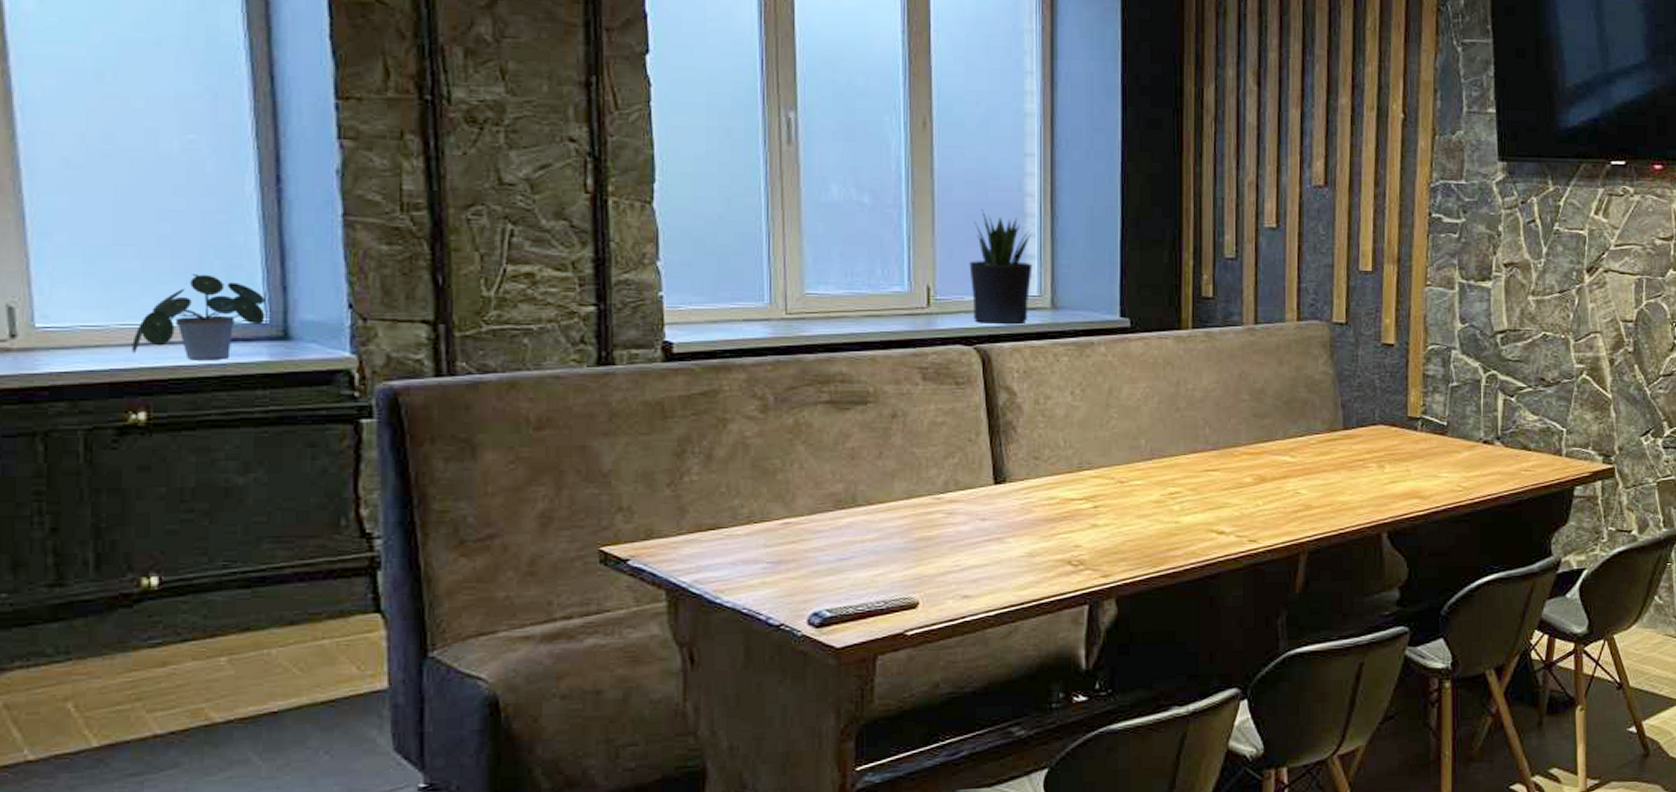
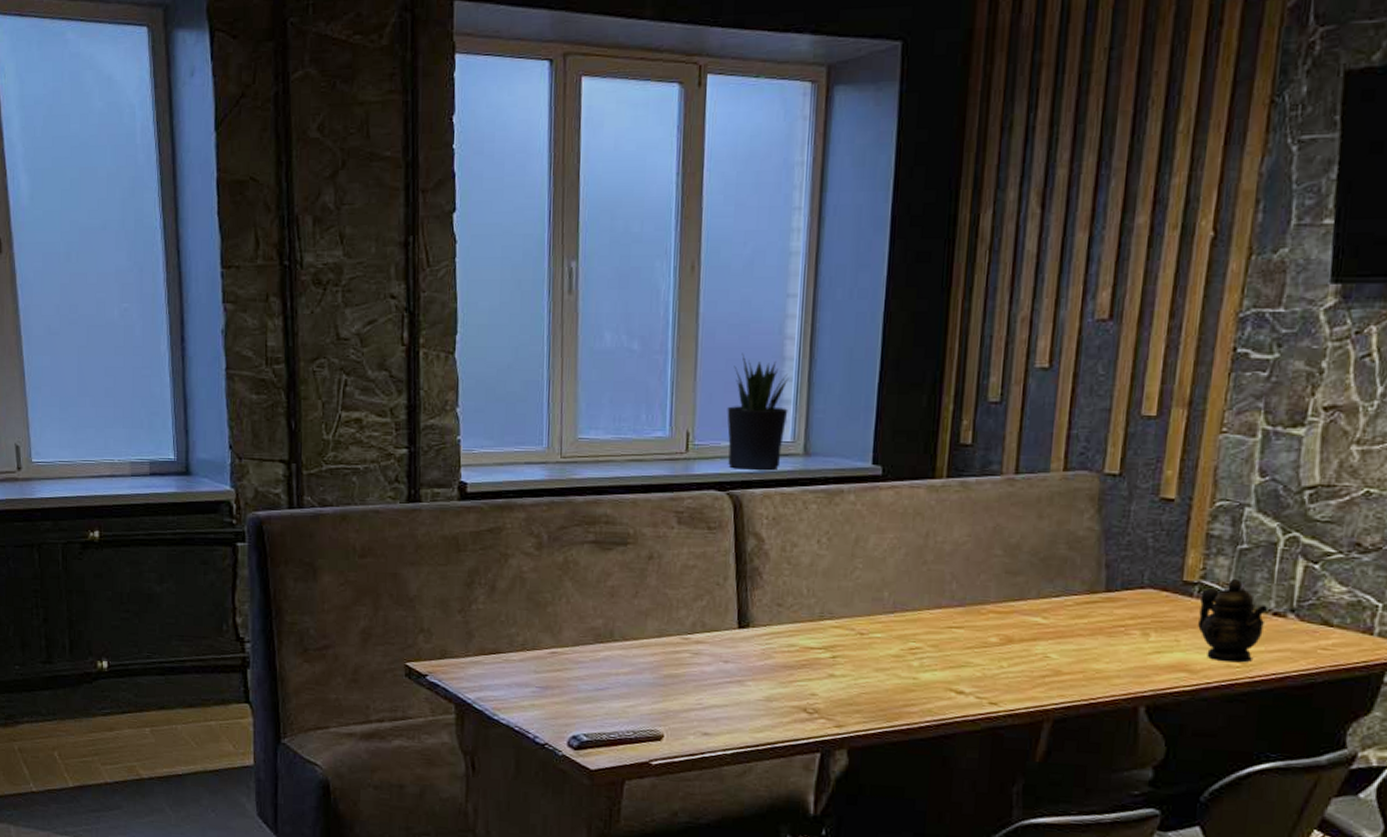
potted plant: present [132,274,266,359] -> none [90,420,174,490]
teapot: none [1424,413,1479,487] -> present [1198,579,1269,663]

